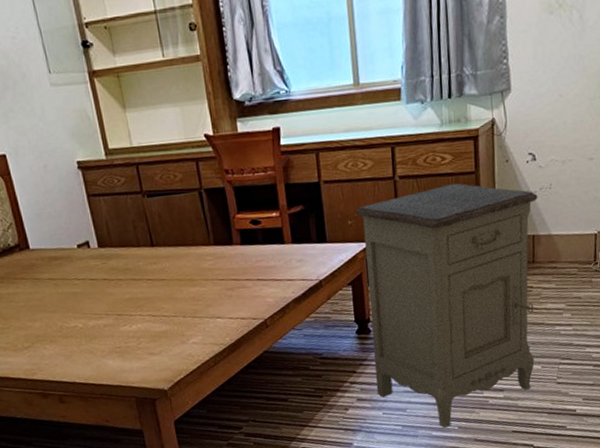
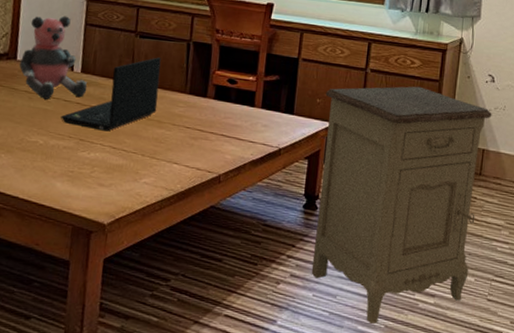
bear: none [31,191,110,283] -> present [19,16,88,99]
laptop: none [92,213,186,302] -> present [61,57,161,131]

